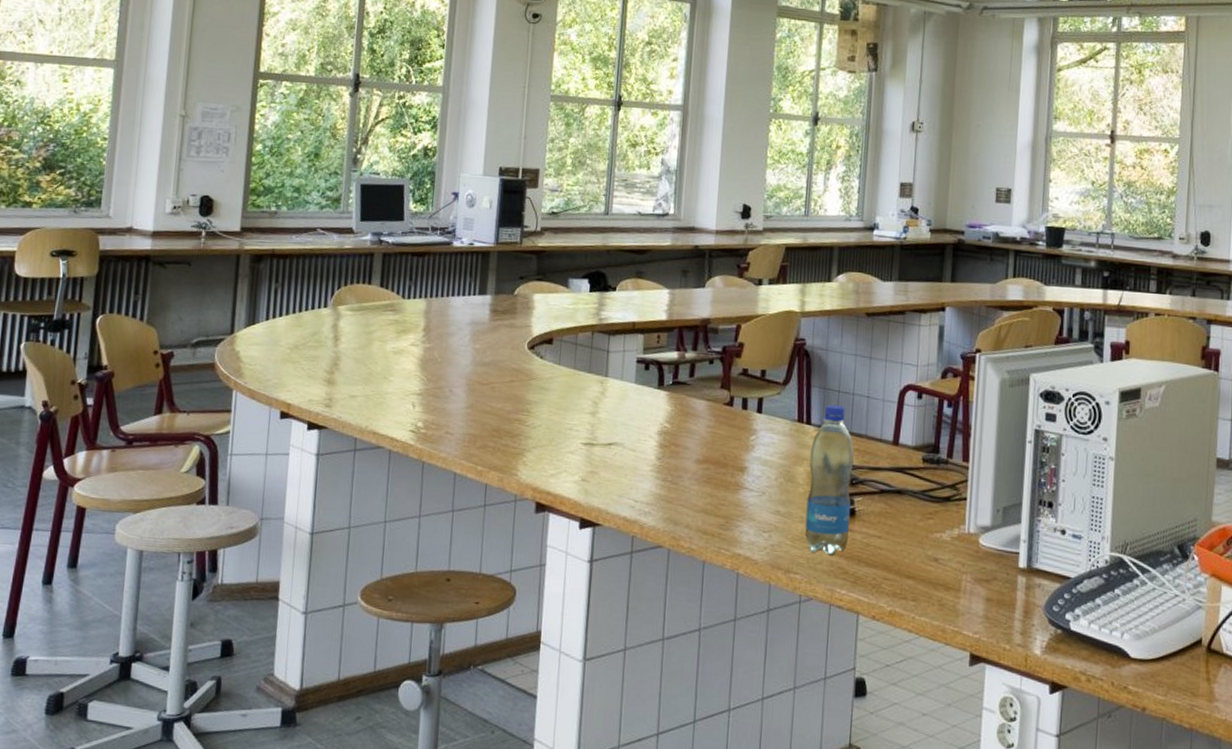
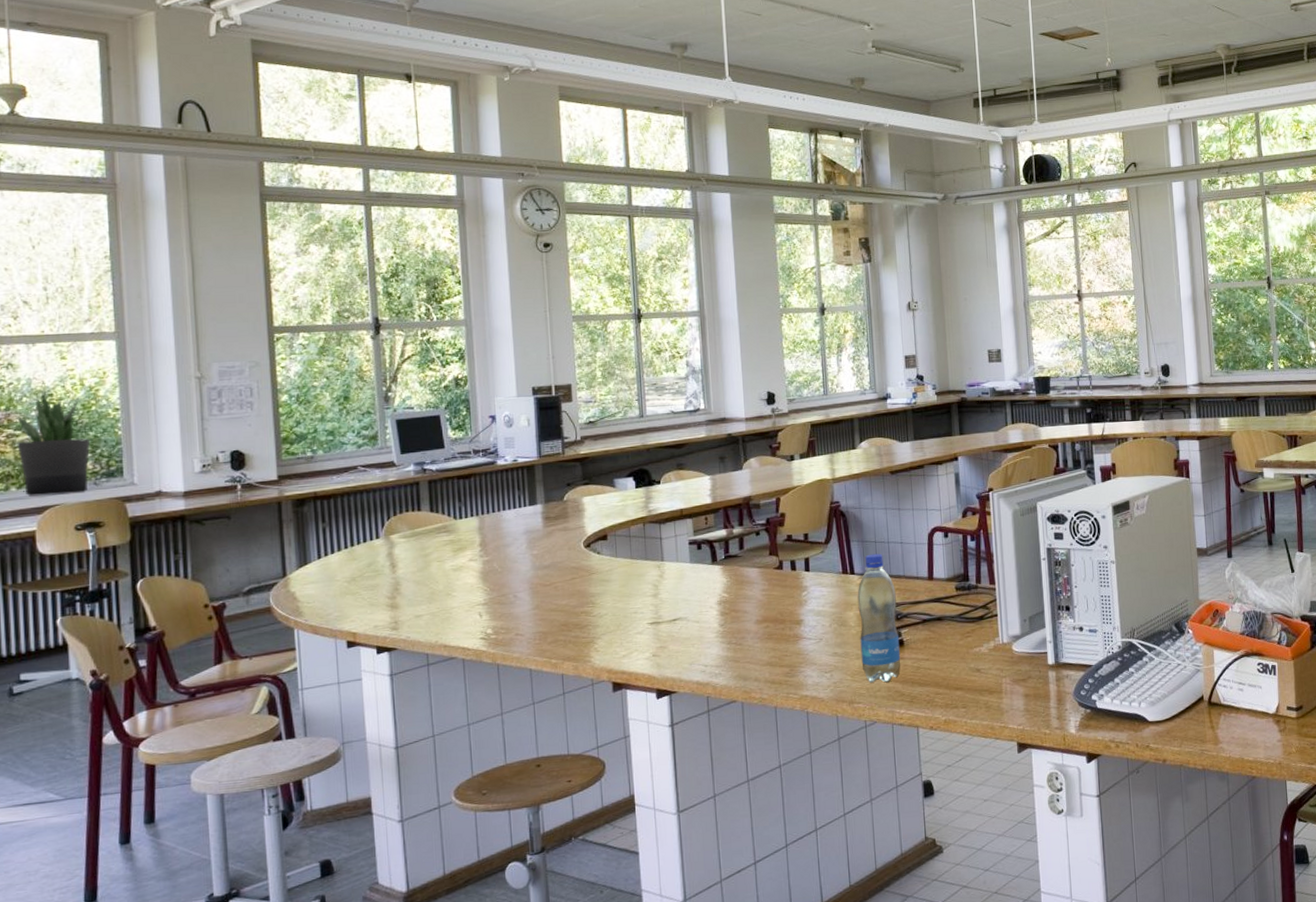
planter: none [12,111,77,220] -> present [17,390,91,497]

